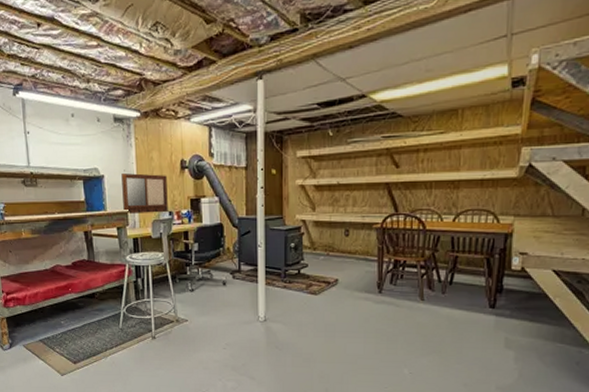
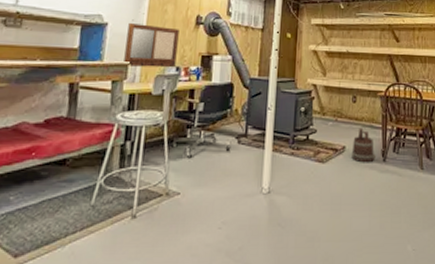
bucket: none [345,261,369,295] -> present [351,127,374,163]

